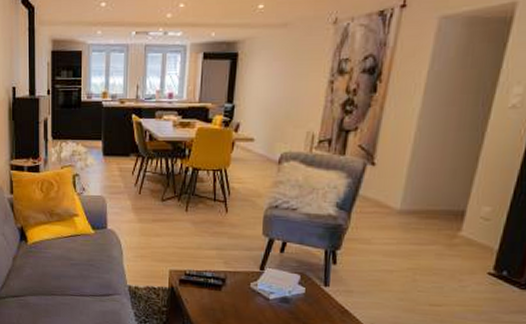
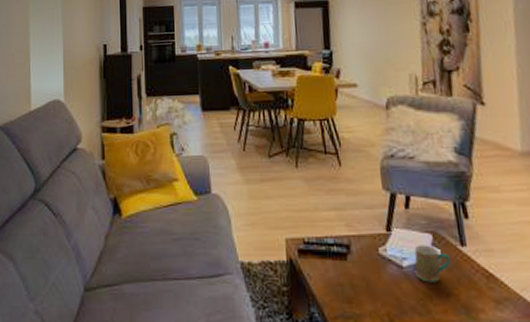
mug: none [279,282,312,313] -> present [414,245,451,283]

